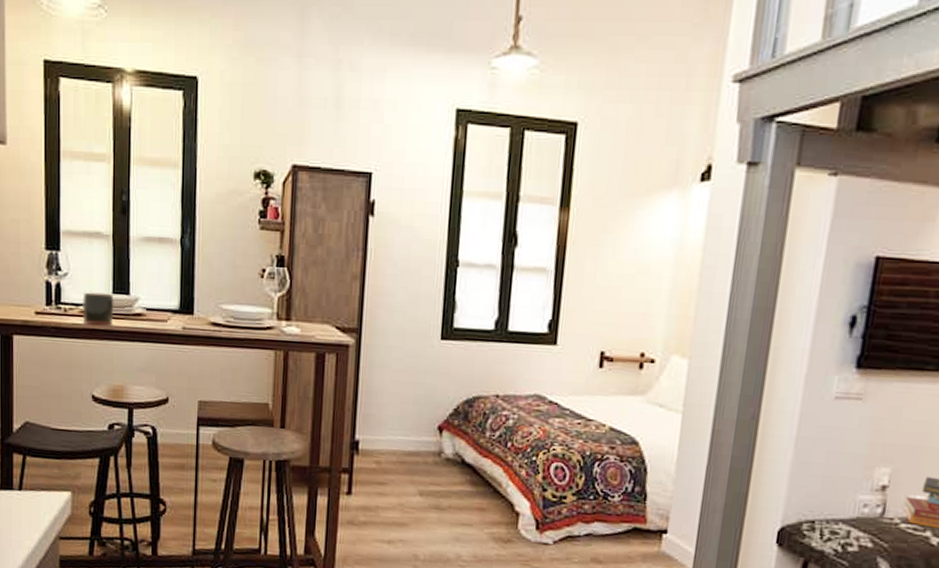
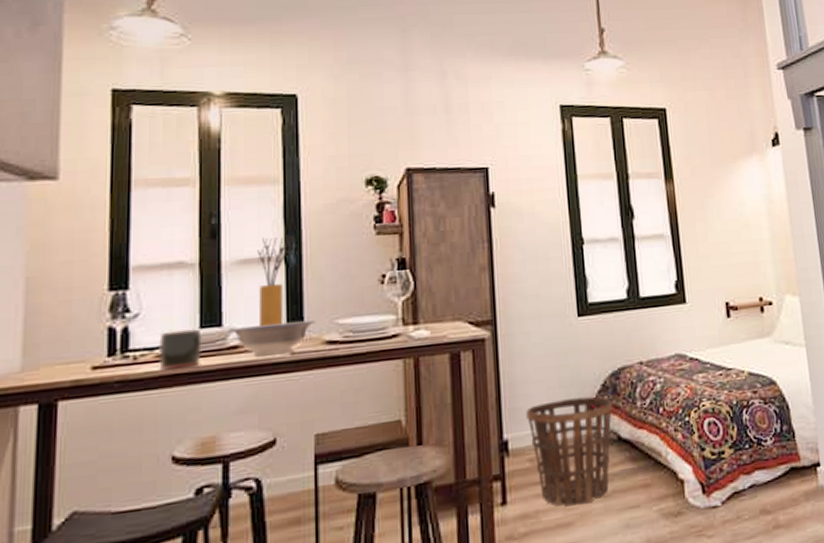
bowl: none [134,298,204,328] -> present [228,320,316,357]
vase: none [159,218,188,302] -> present [257,235,293,327]
basket: none [378,414,462,512] -> present [526,396,613,506]

